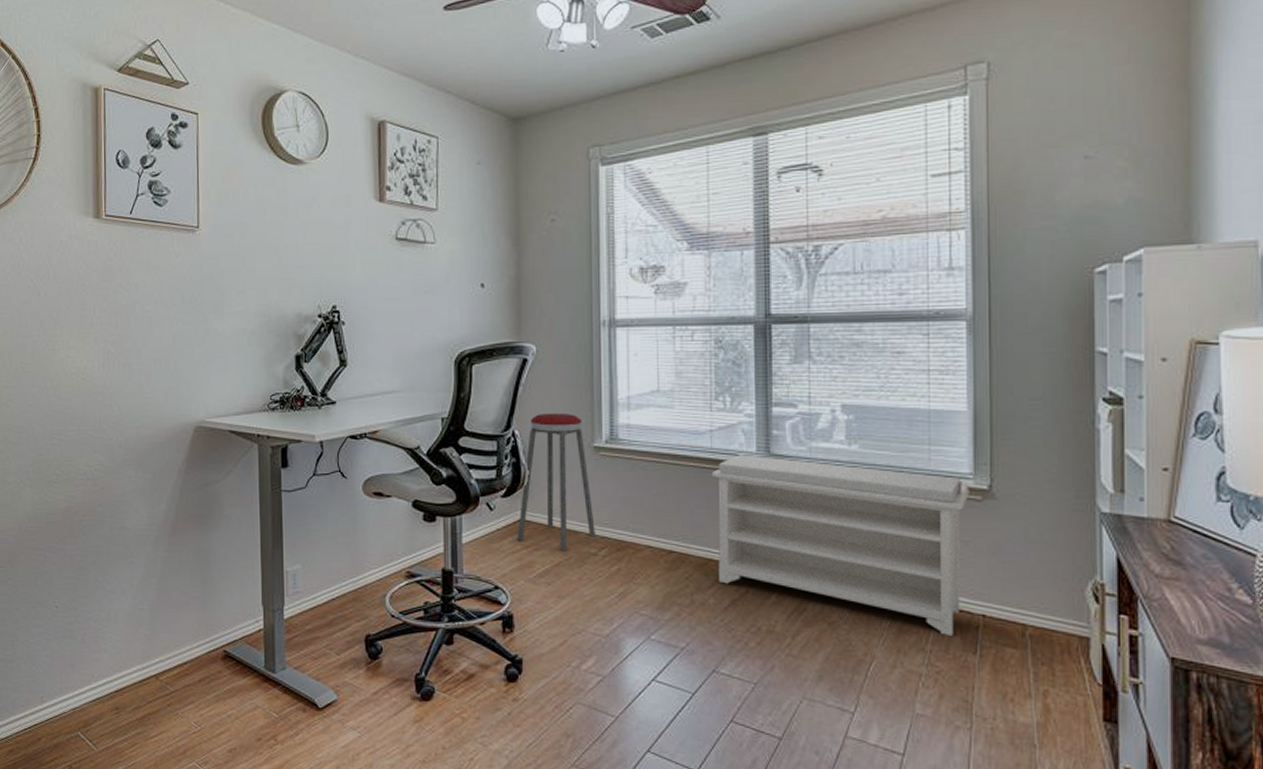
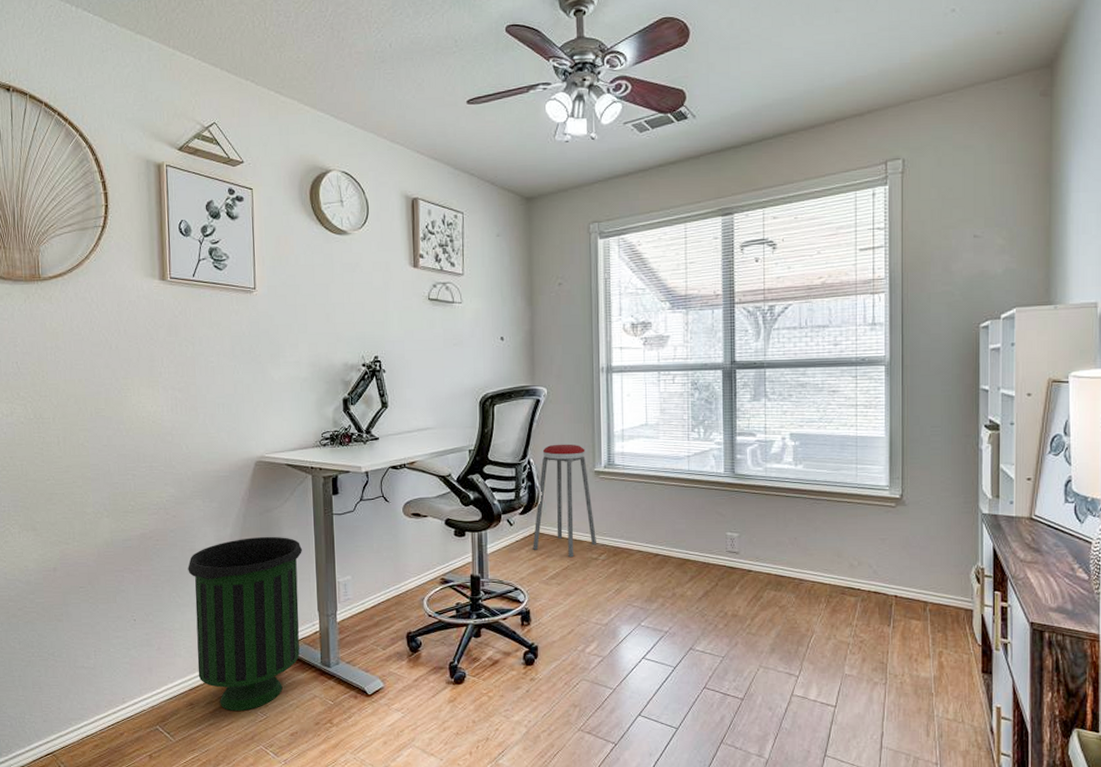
trash can: none [117,514,247,720] -> present [188,536,303,711]
bench: present [711,455,969,636] -> none [688,475,886,613]

